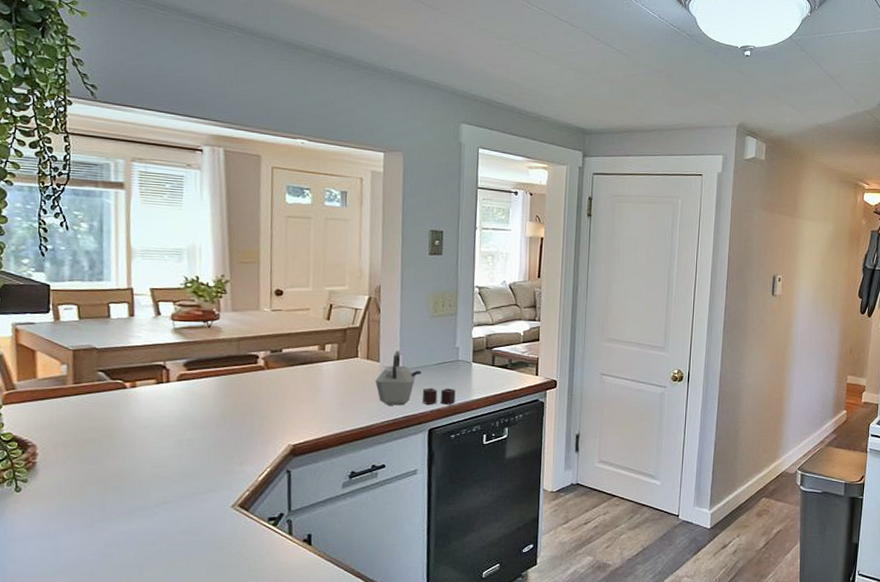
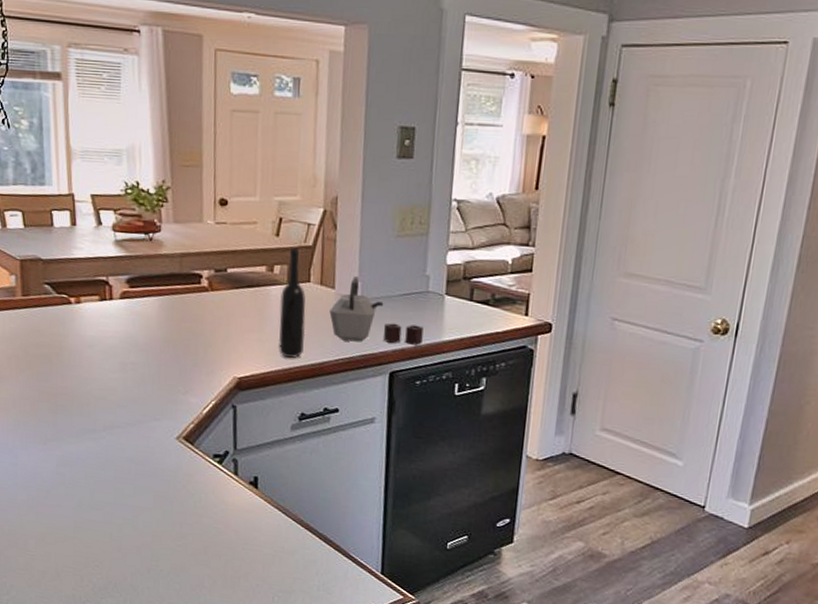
bottle: none [329,329,355,425] -> present [278,248,306,359]

